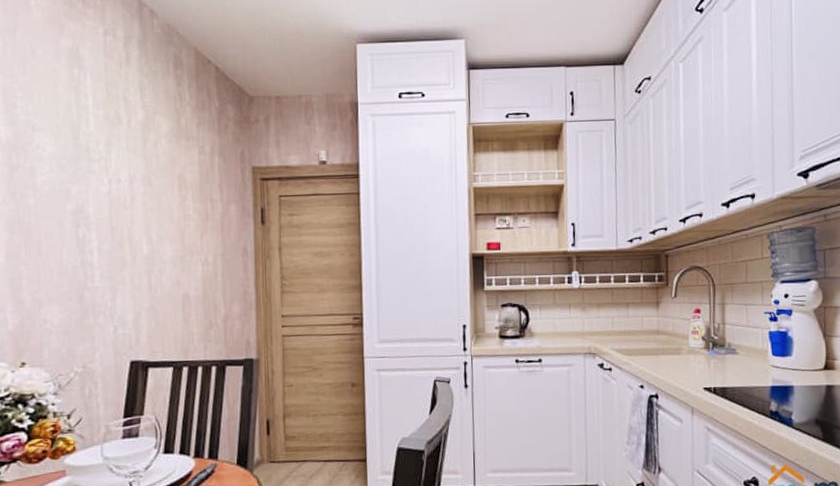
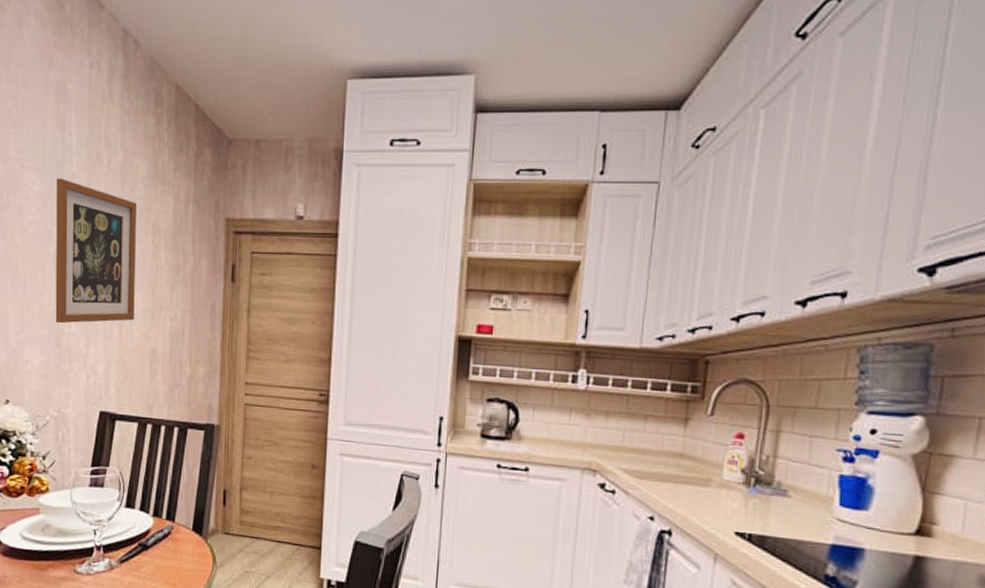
wall art: none [72,138,164,279] -> present [55,178,136,324]

